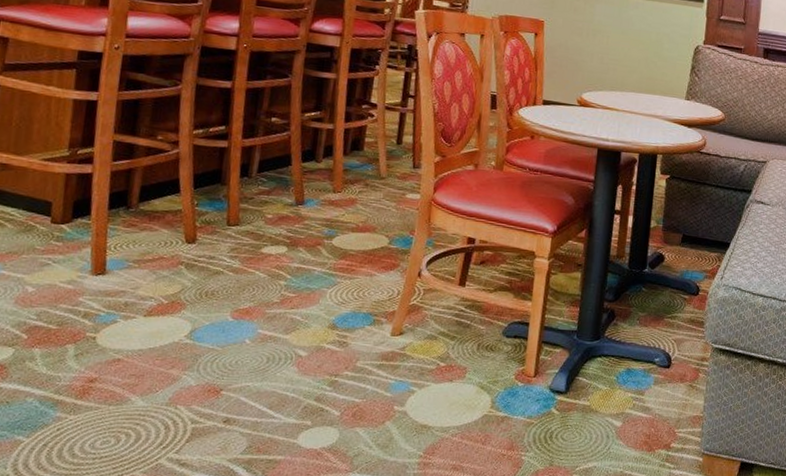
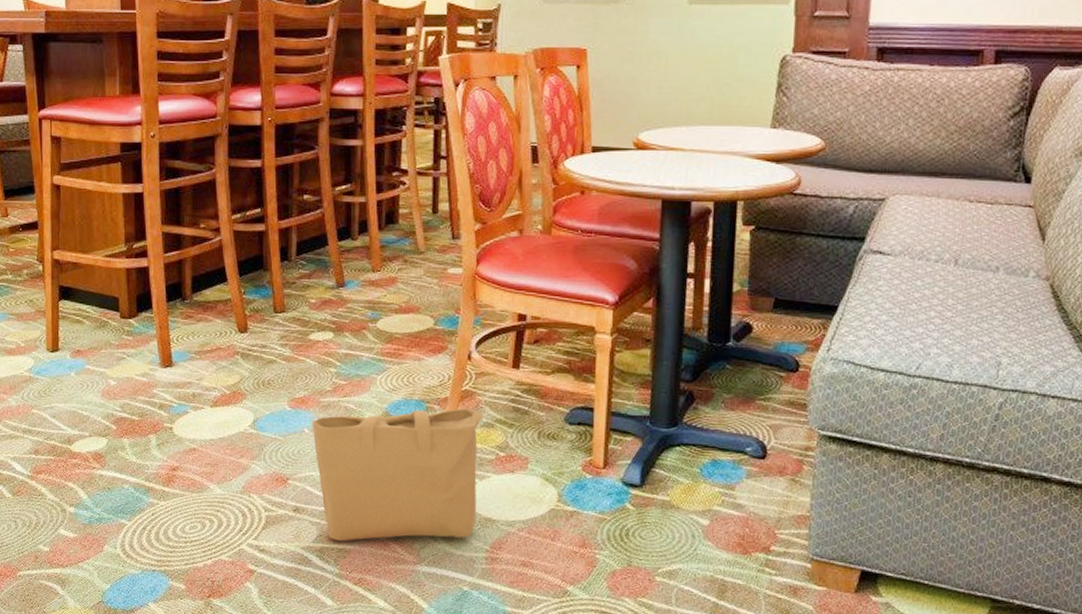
tote bag: none [254,321,428,452] -> present [312,408,484,541]

